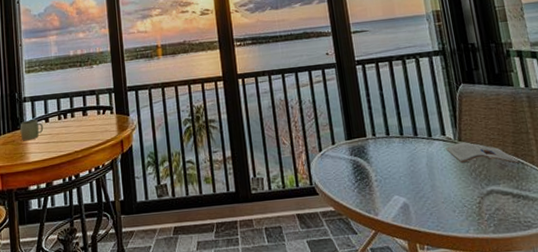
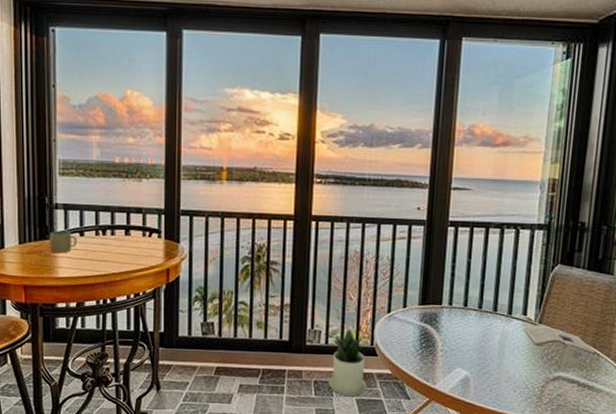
planter: none [276,172,315,239] -> present [329,328,367,396]

